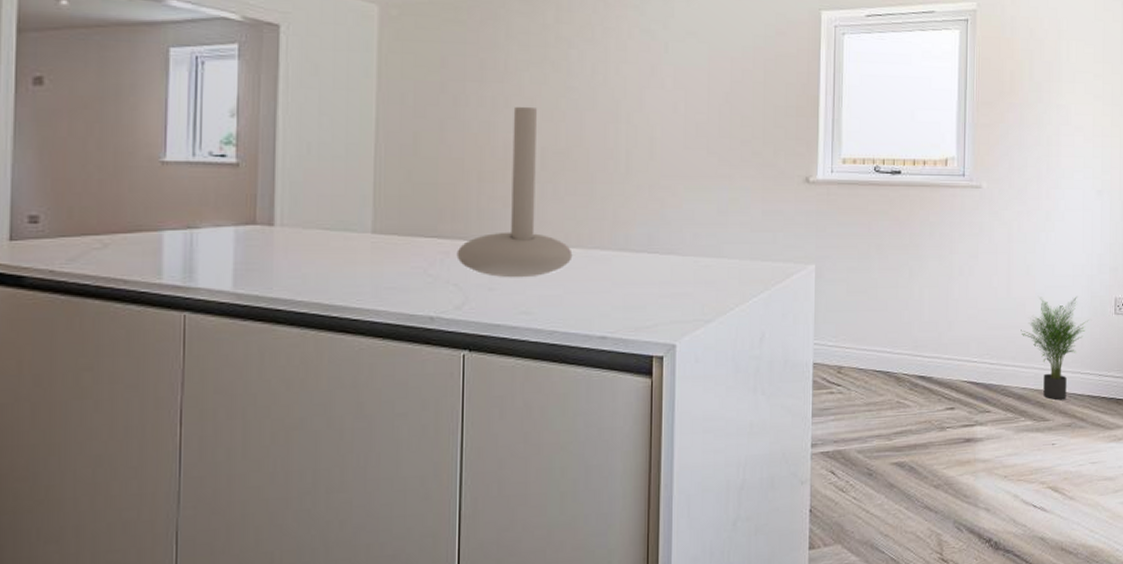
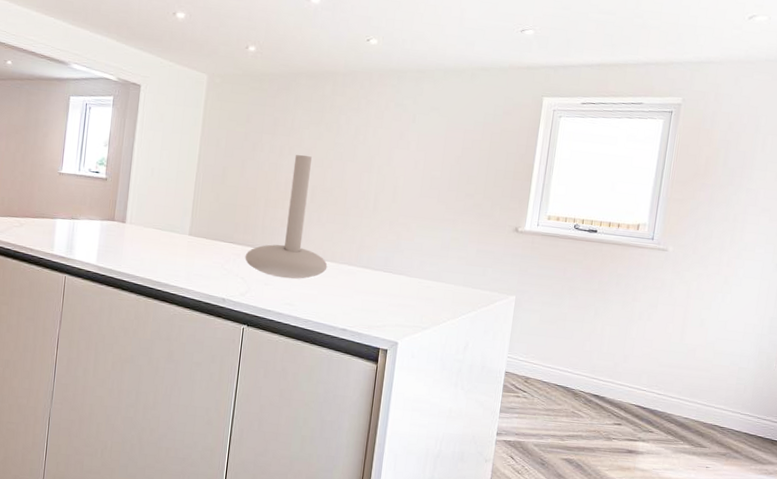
potted plant: present [1022,296,1089,400] -> none [689,347,754,433]

